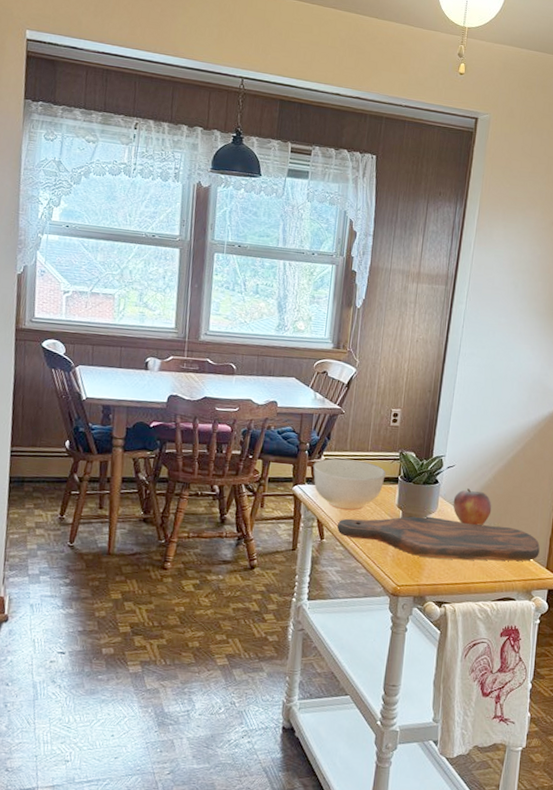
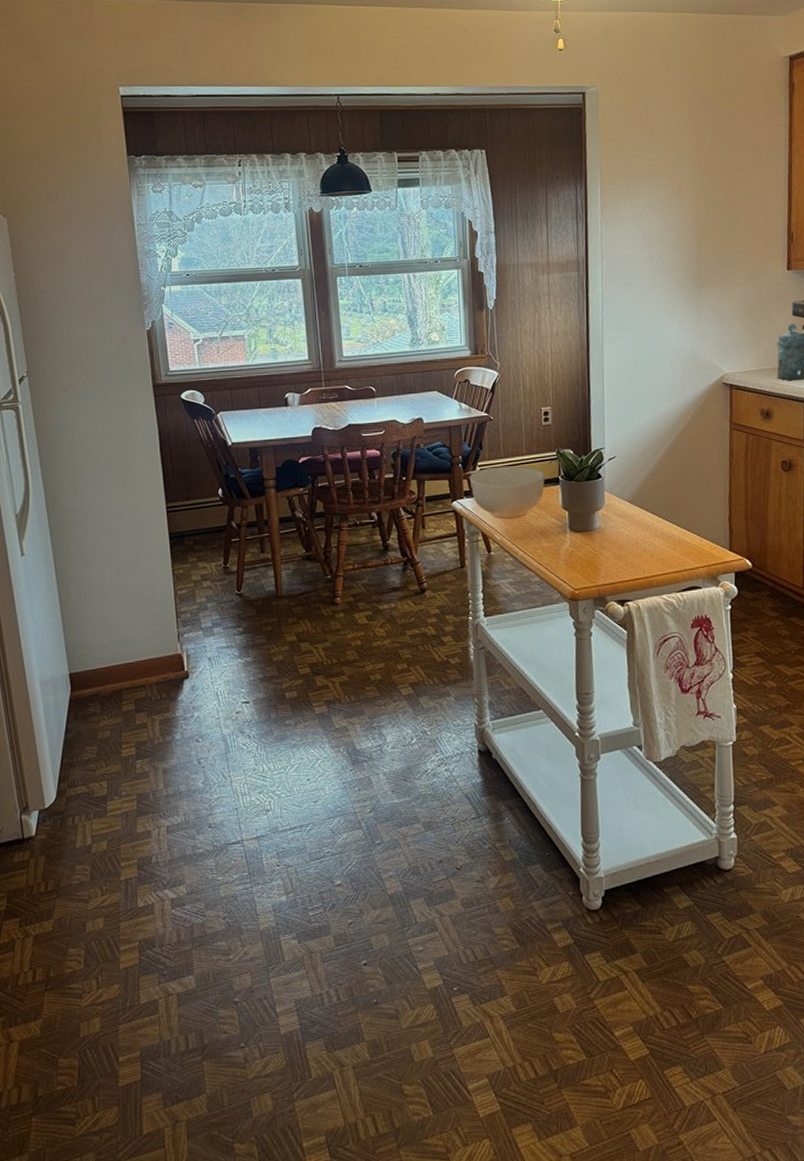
cutting board: present [337,516,540,562] -> none [503,512,720,557]
fruit: present [453,488,492,526] -> none [620,478,662,516]

